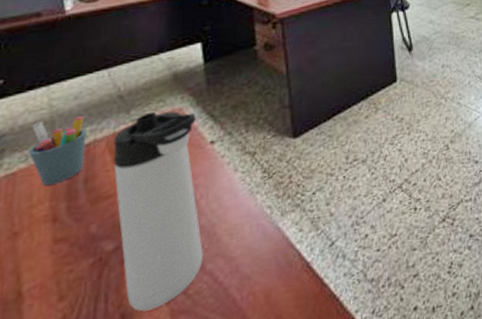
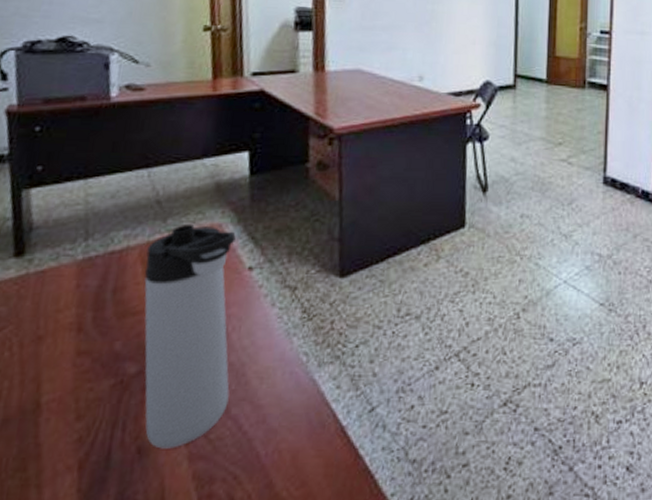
pen holder: present [28,116,87,186] -> none [59,218,121,290]

